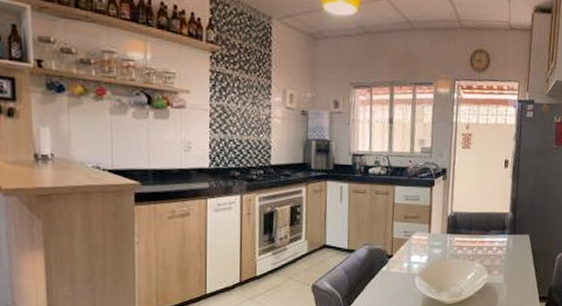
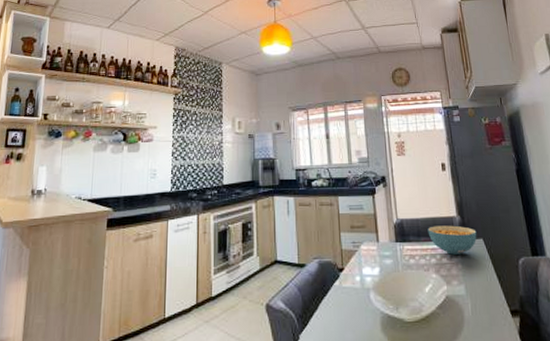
cereal bowl: none [479,220,525,248] -> present [427,225,477,255]

